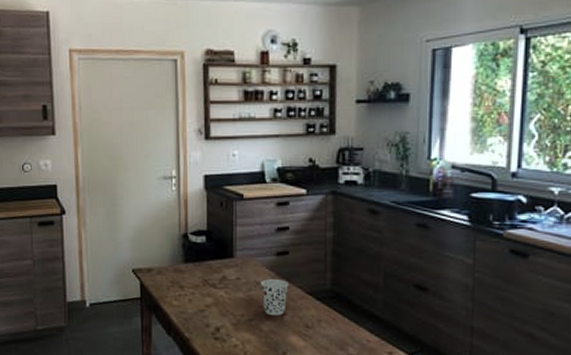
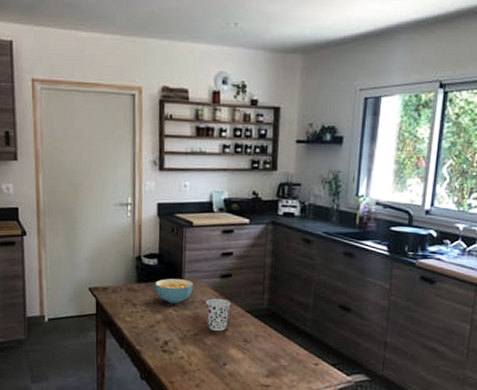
cereal bowl: none [204,257,246,286] -> present [155,278,193,304]

